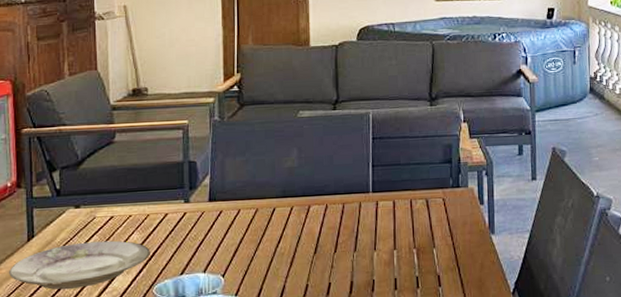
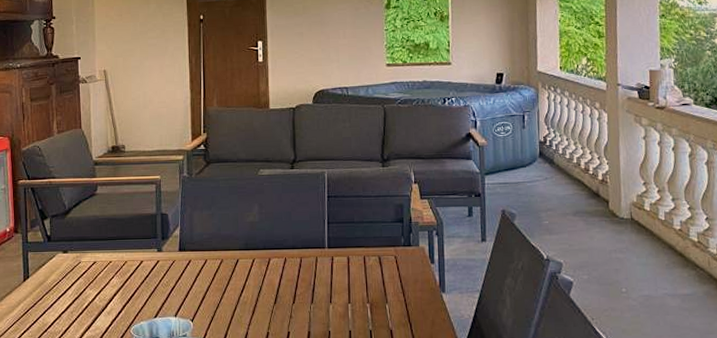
plate: present [8,240,150,290] -> none [8,283,128,325]

